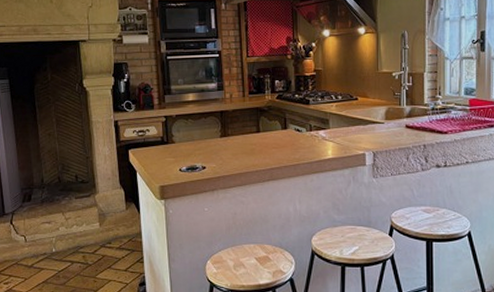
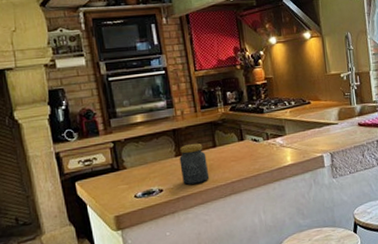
jar: none [224,126,250,165] -> present [179,143,210,185]

